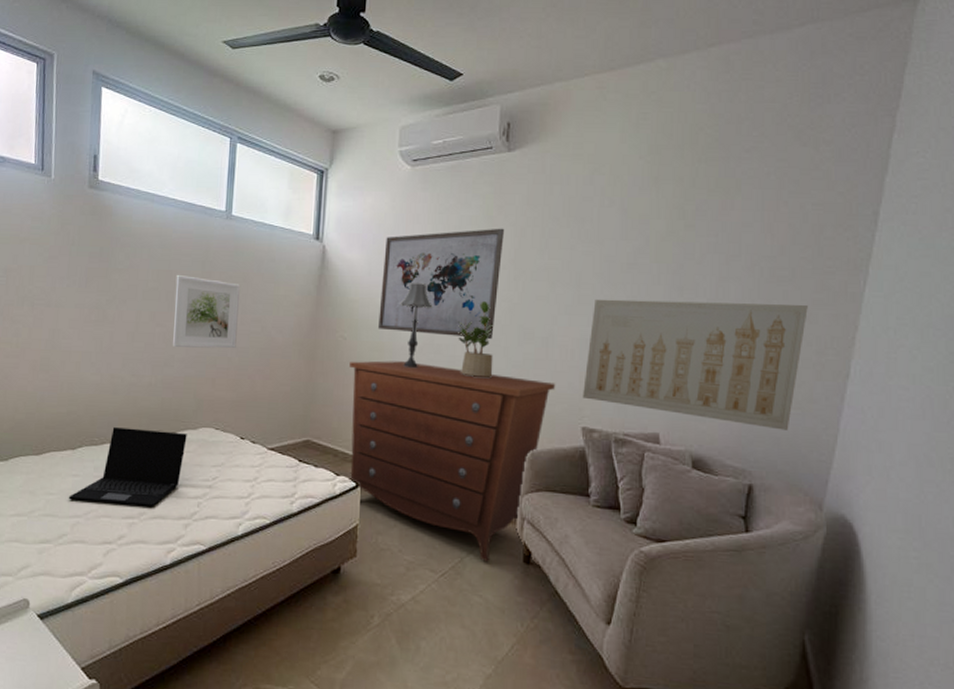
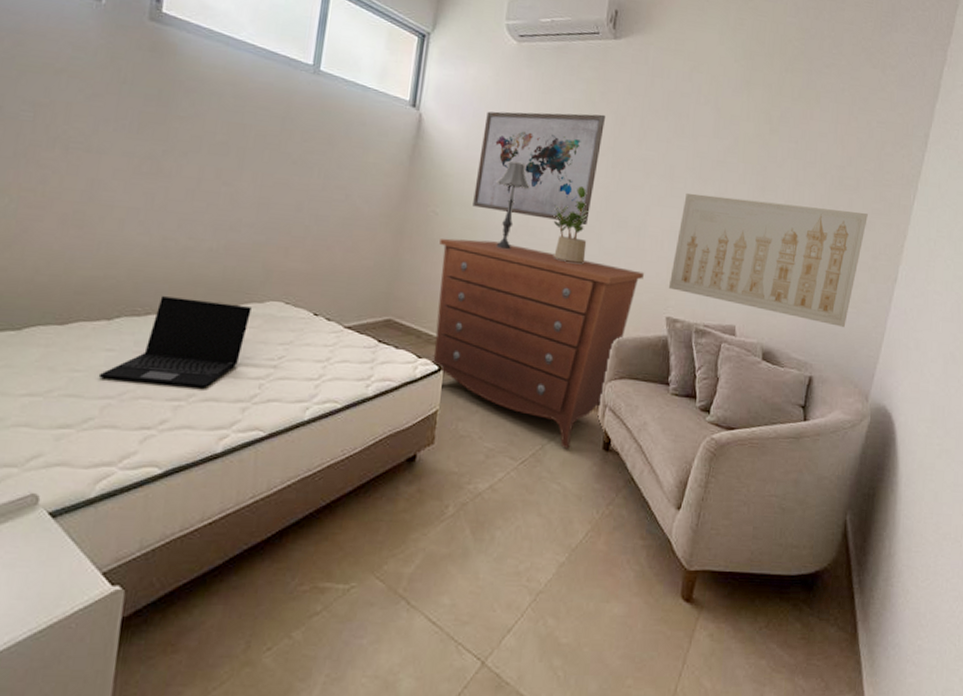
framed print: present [172,275,241,349] -> none [241,130,325,217]

